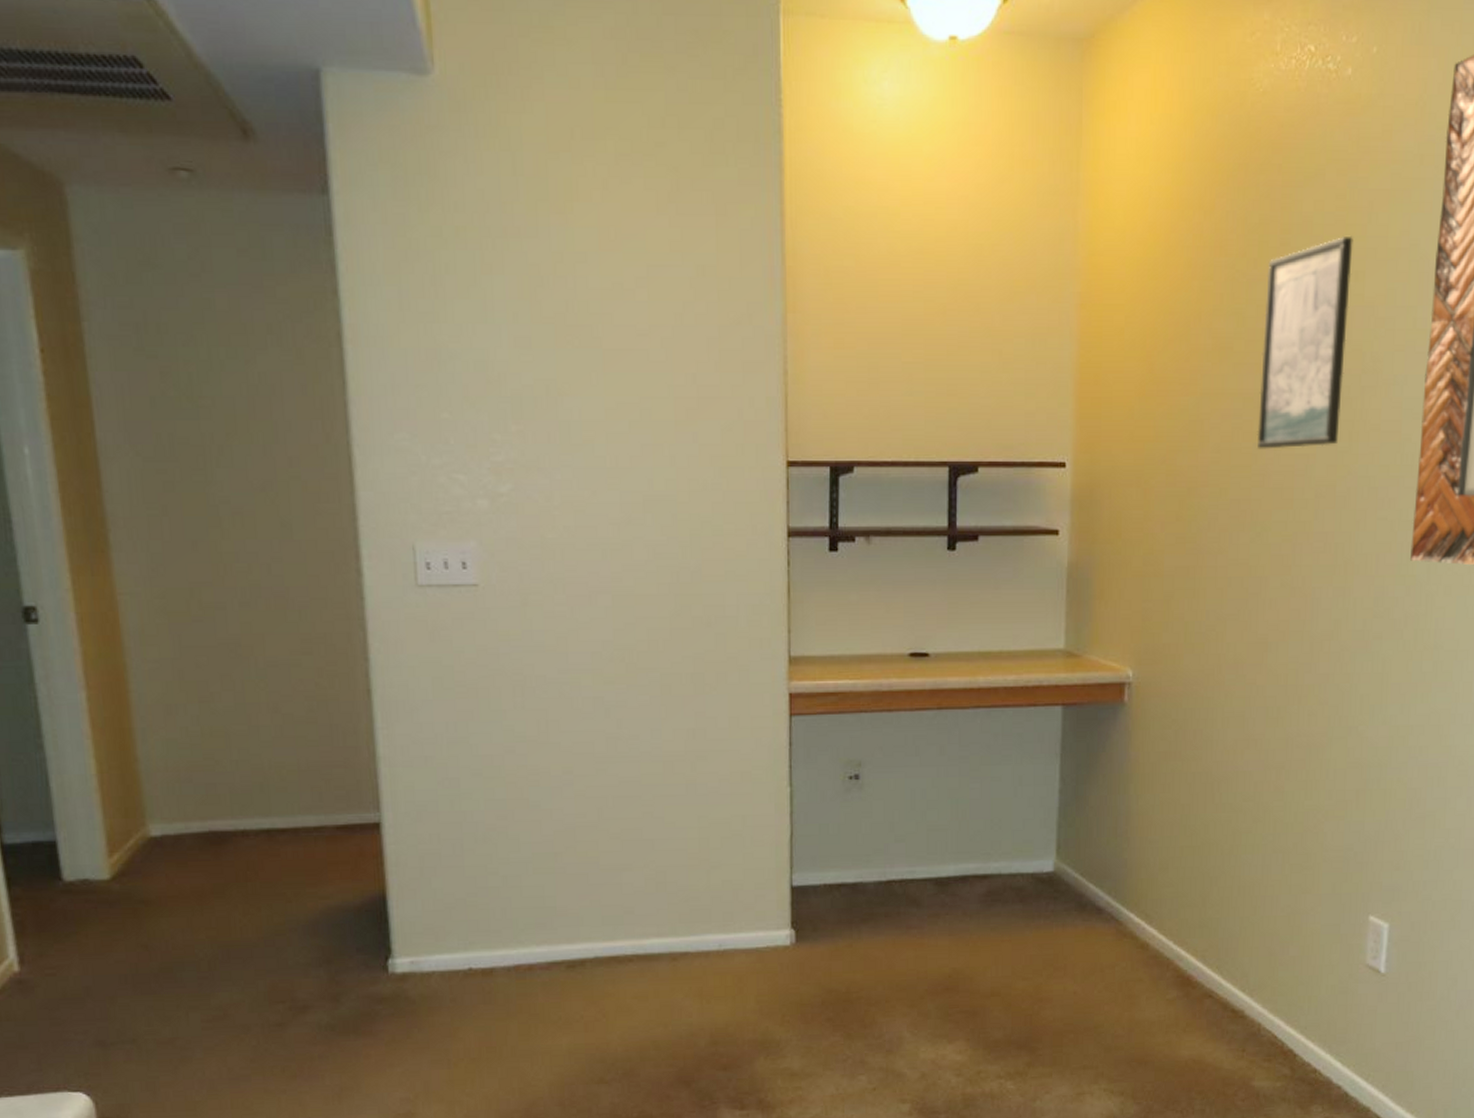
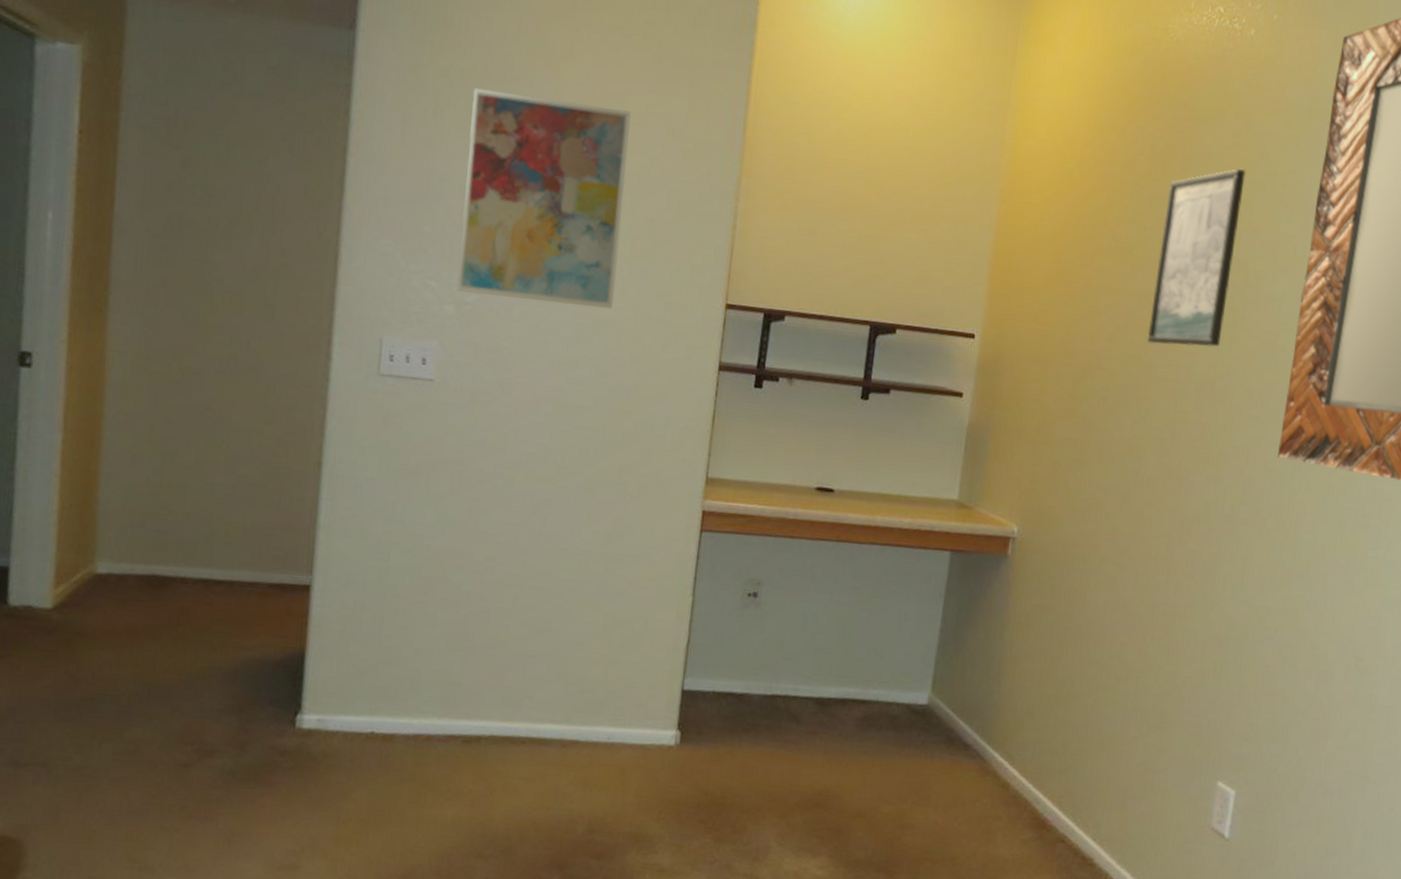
wall art: none [472,246,663,483] -> present [456,88,631,310]

